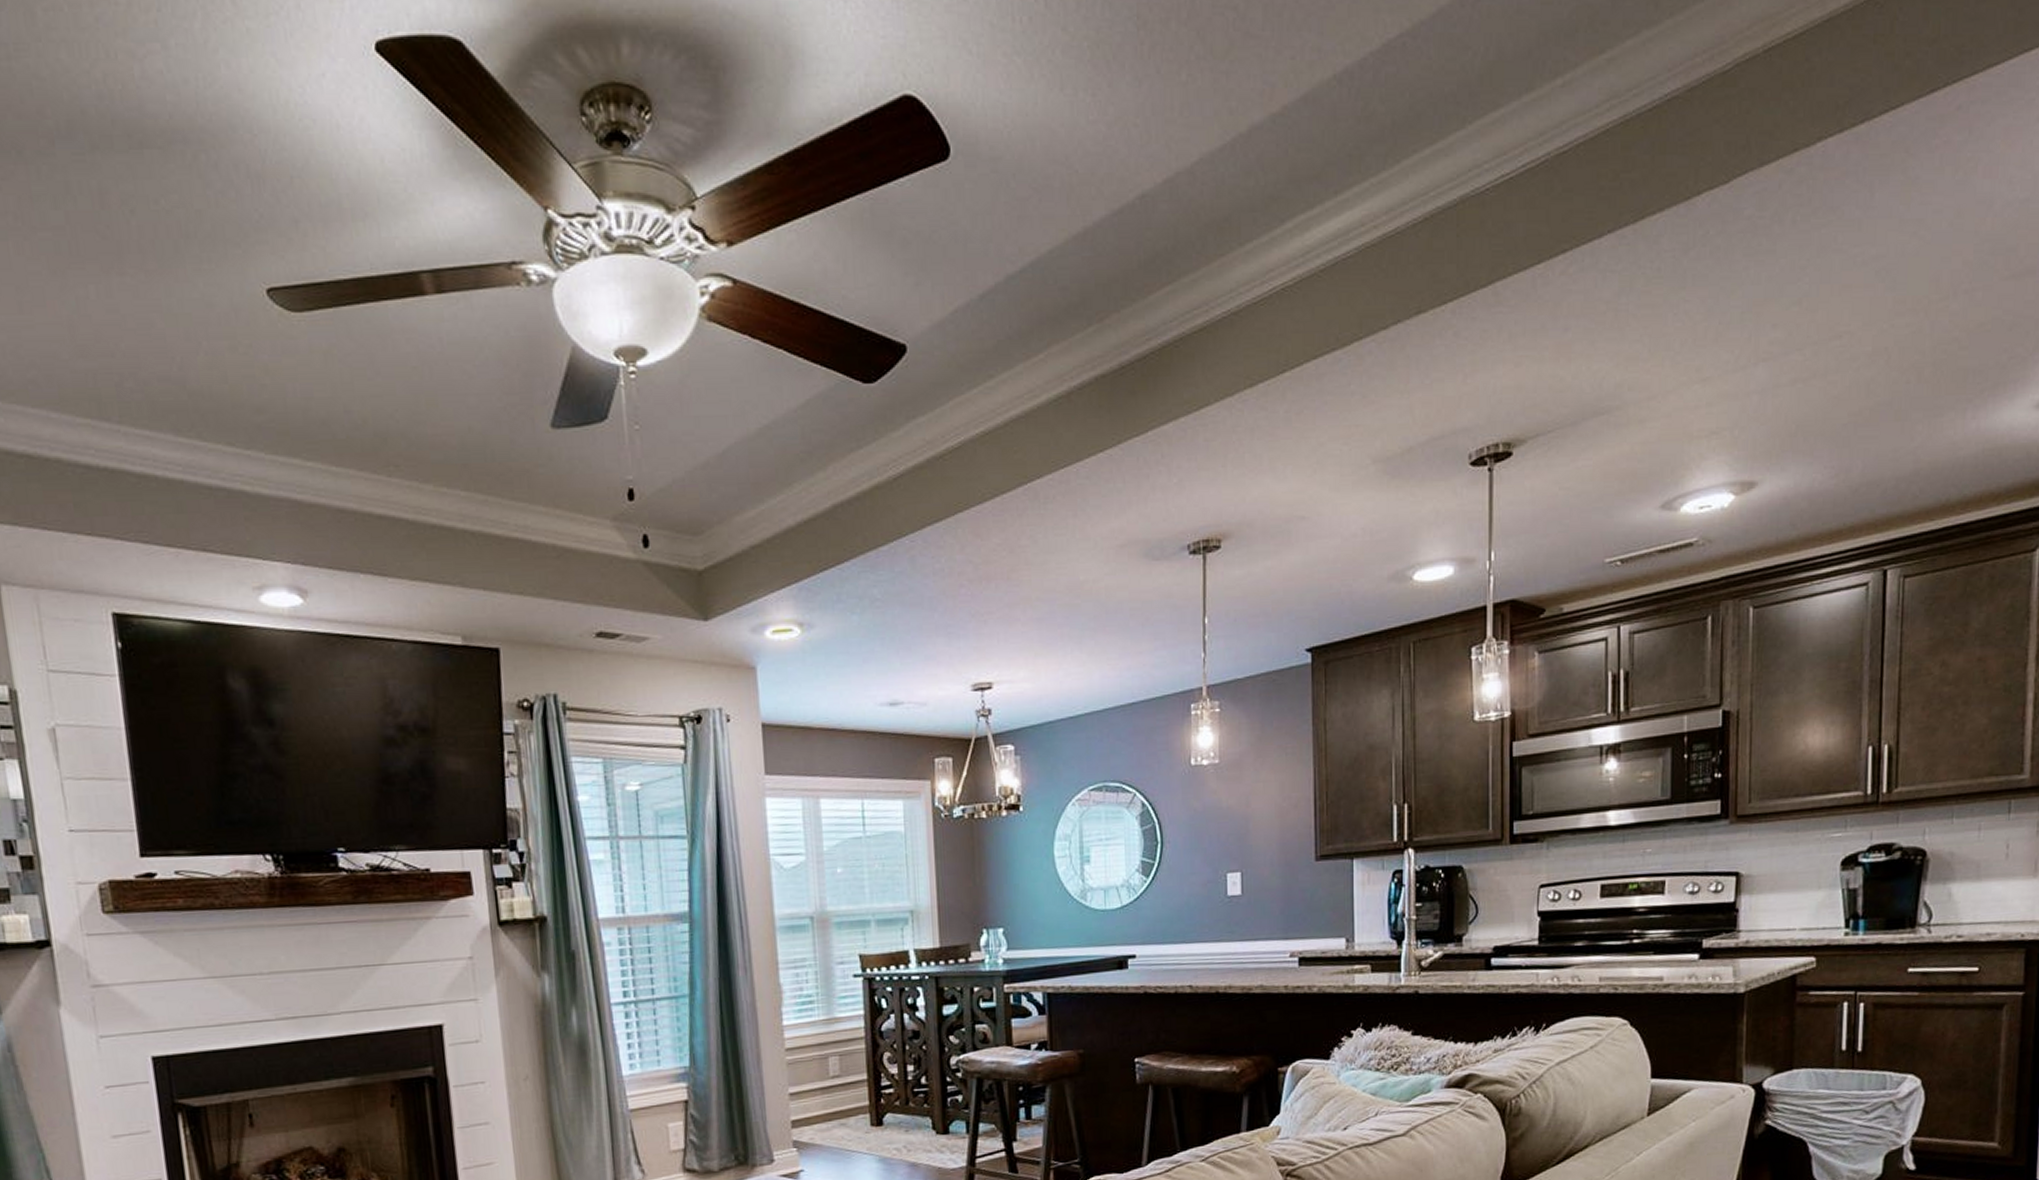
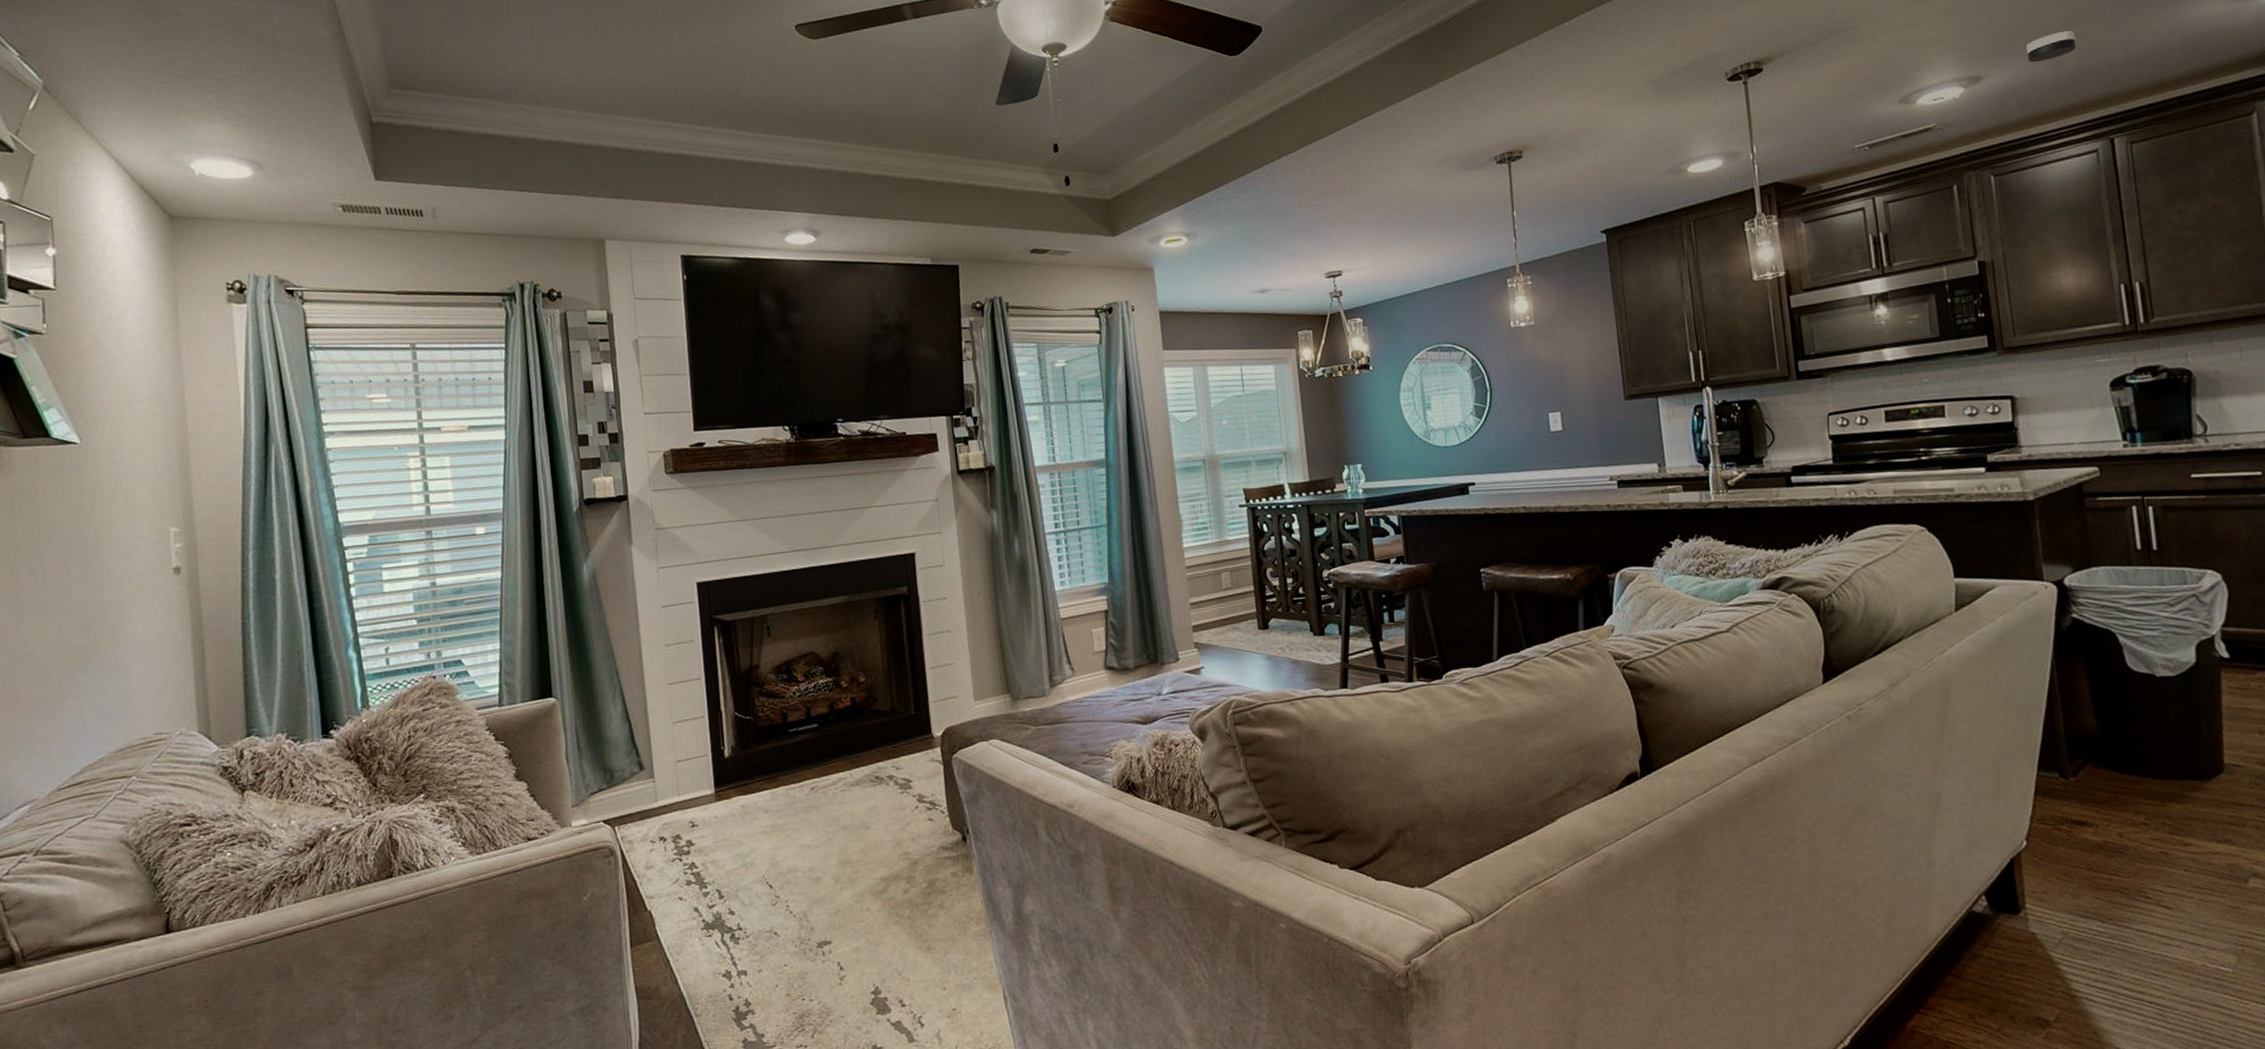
smoke detector: none [1809,432,1864,469] -> present [2026,31,2076,63]

